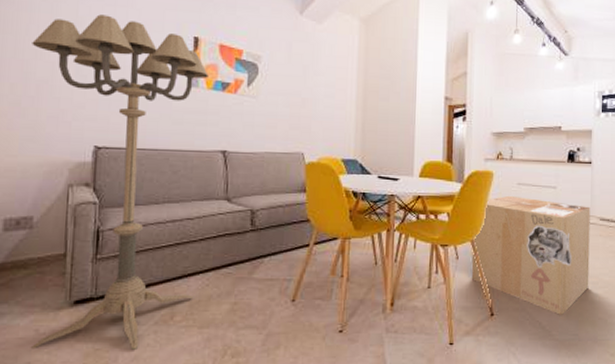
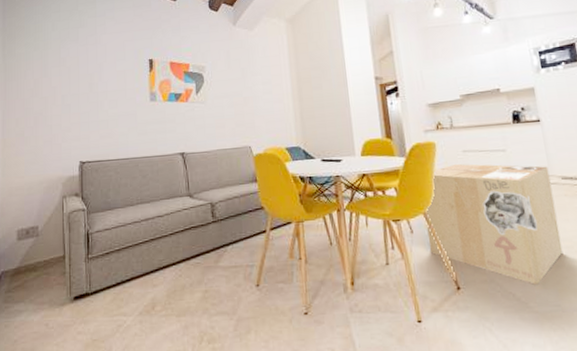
floor lamp: present [30,14,208,350] -> none [29,53,170,342]

